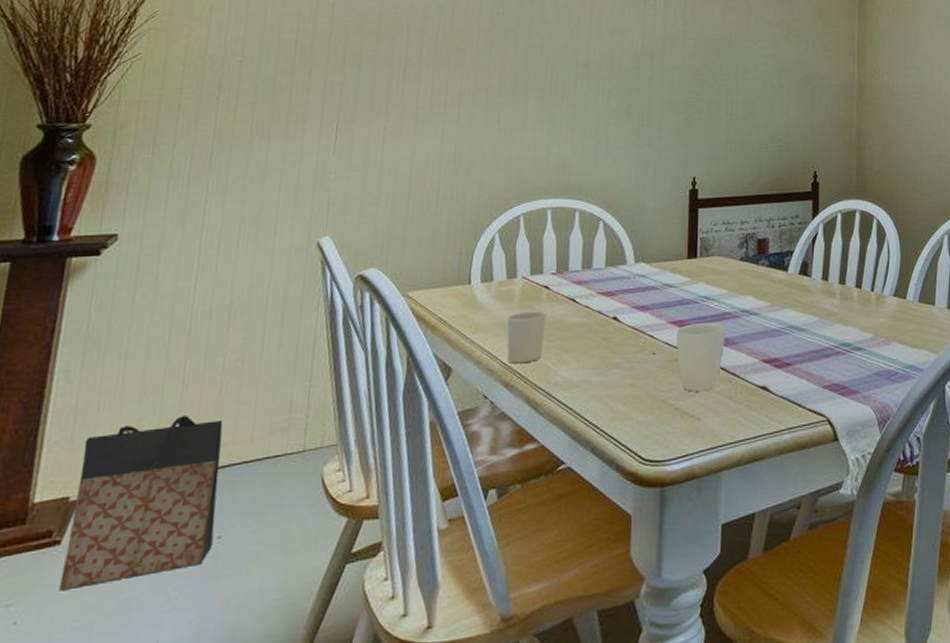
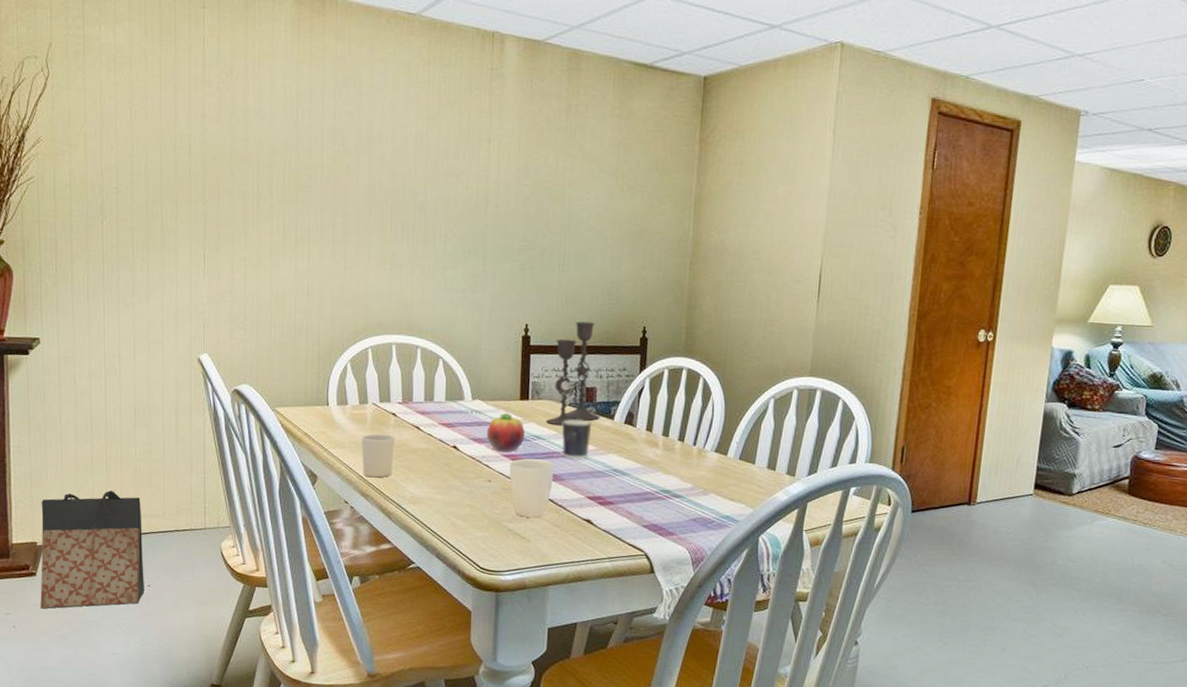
fruit: none [650,274,694,319] -> present [486,412,526,452]
candlestick: none [716,170,773,284] -> present [546,321,600,426]
mug: none [732,274,765,319] -> present [561,419,592,460]

